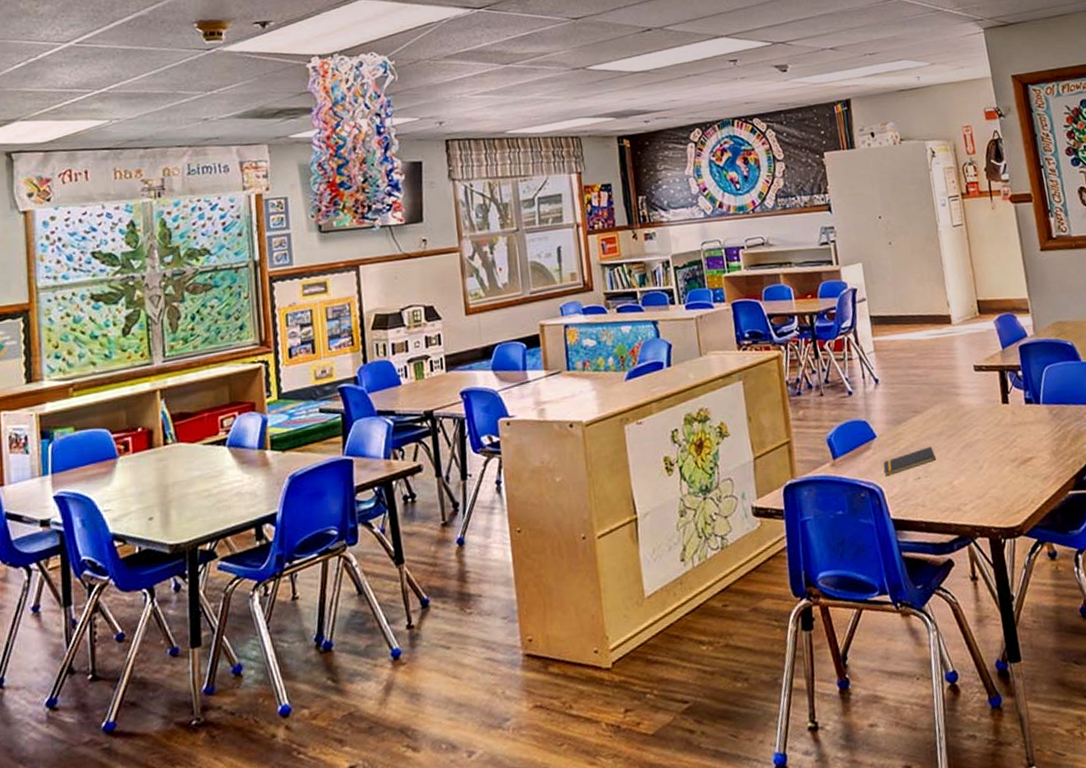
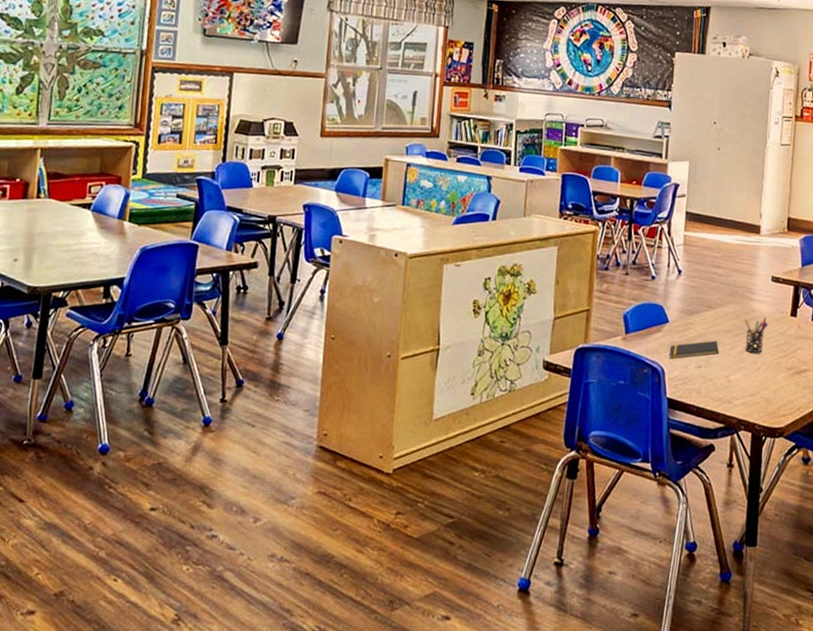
pen holder: none [954,411,982,452] -> present [744,318,768,353]

